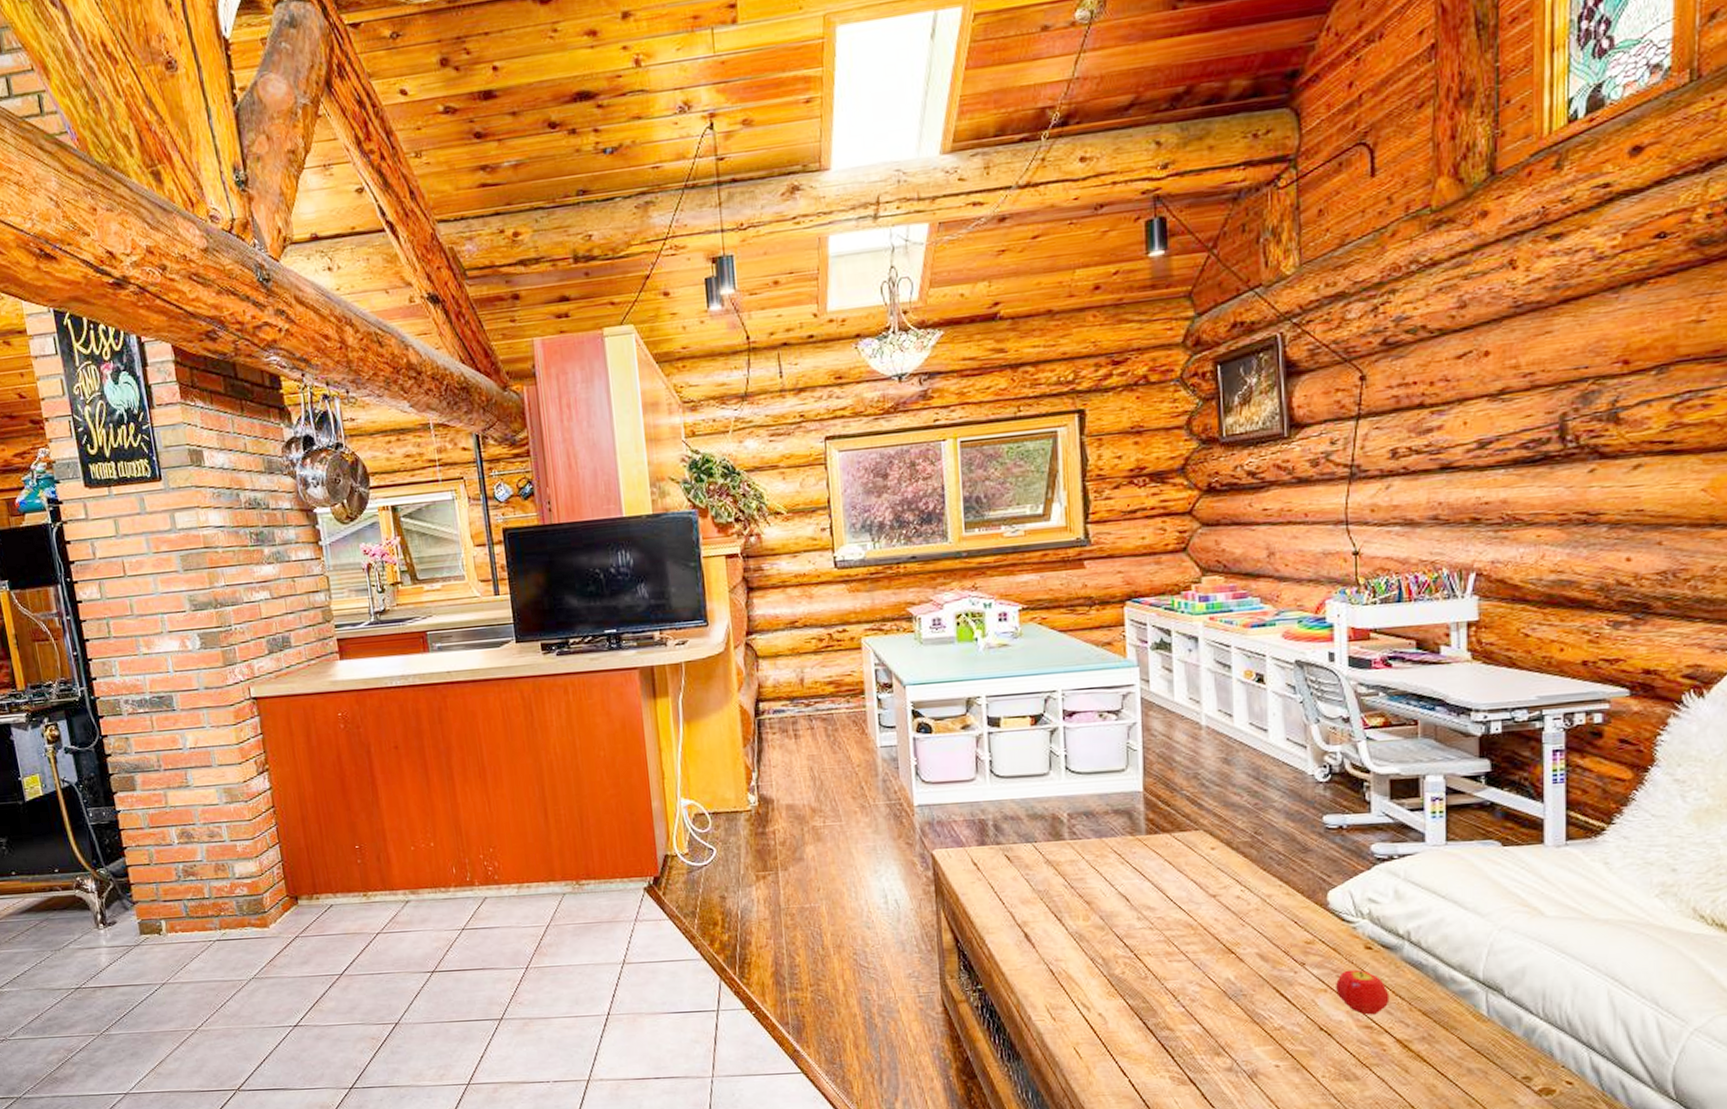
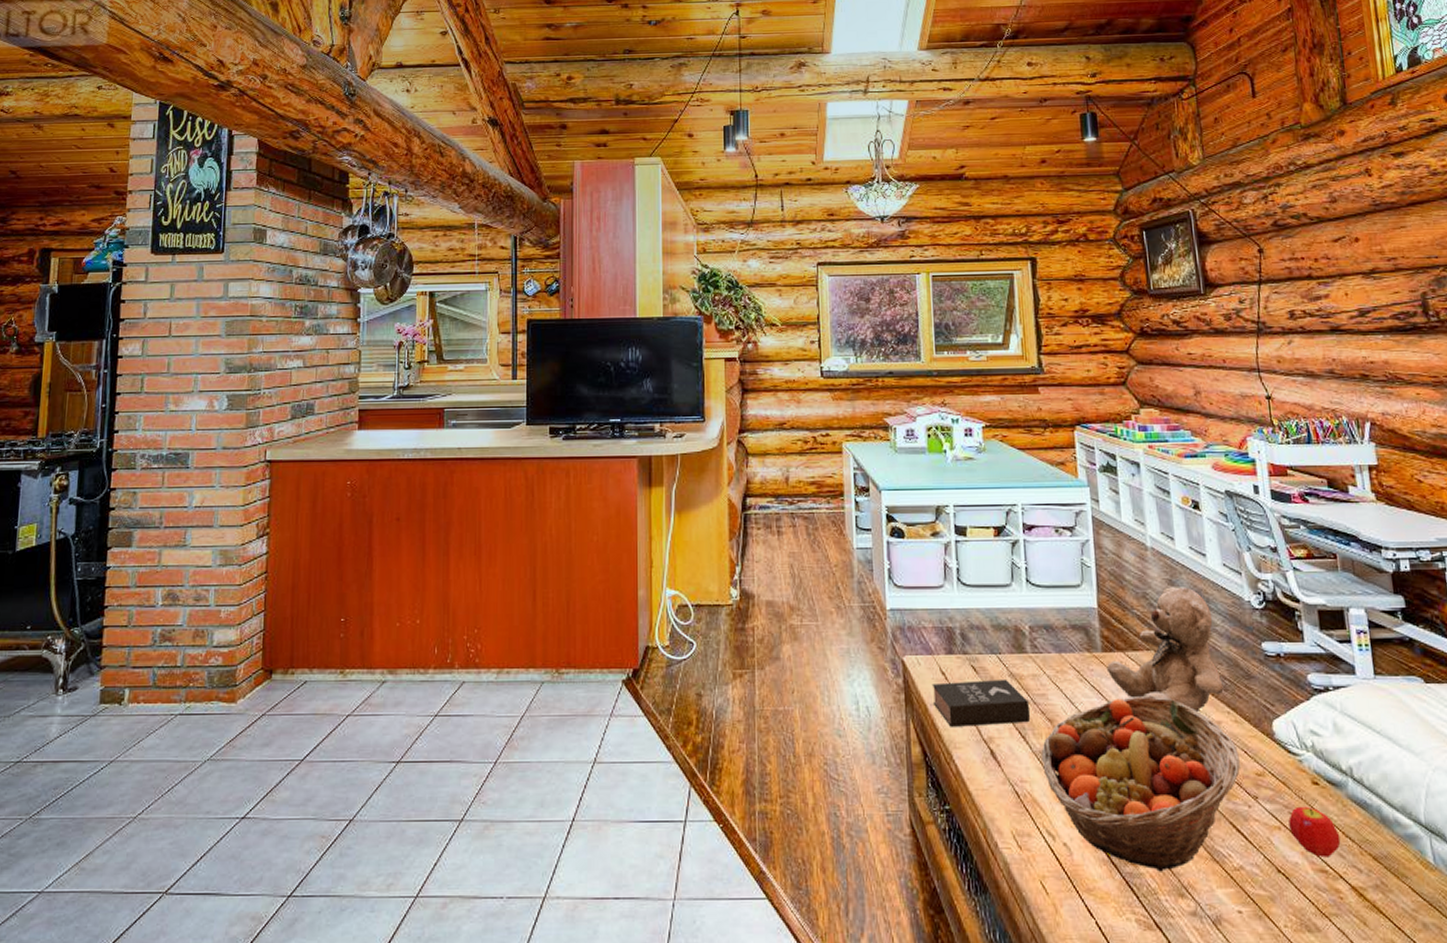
book: none [963,866,1068,914] -> present [932,679,1031,727]
fruit basket: none [1077,873,1289,1035] -> present [1041,695,1240,872]
teddy bear: none [1150,764,1277,888] -> present [1106,585,1224,713]

